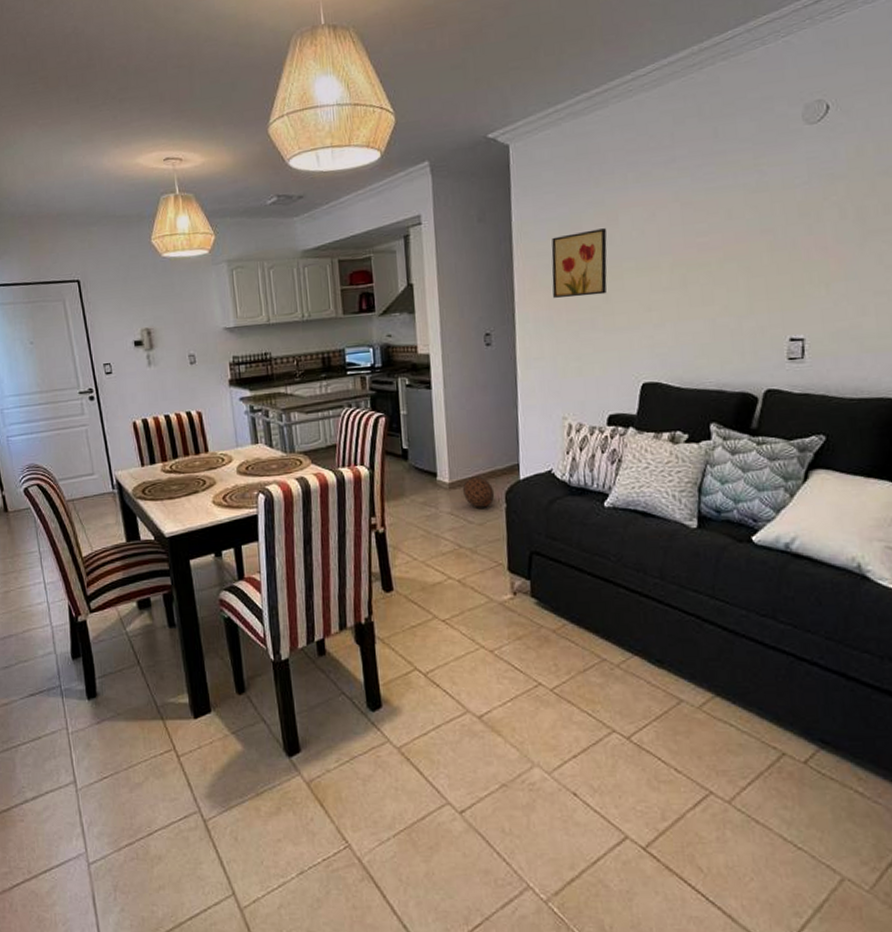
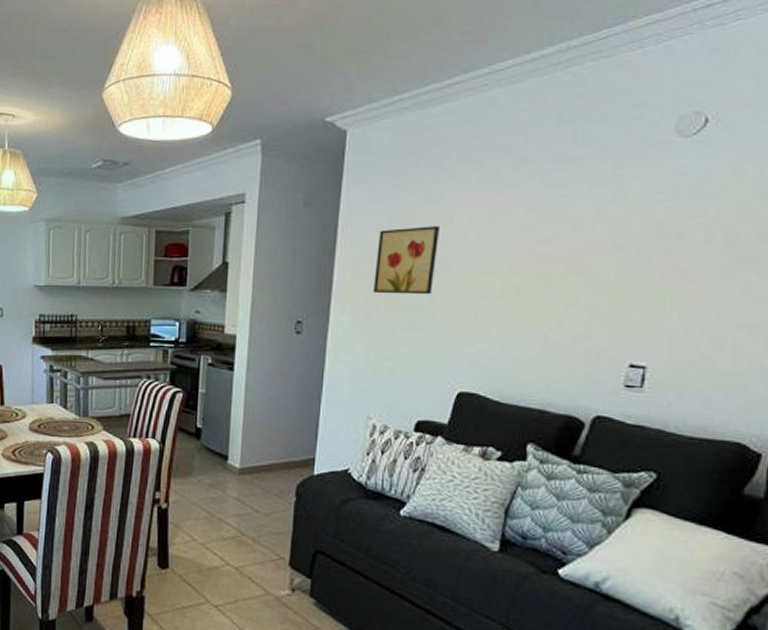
decorative ball: present [462,476,495,508] -> none [252,465,286,499]

